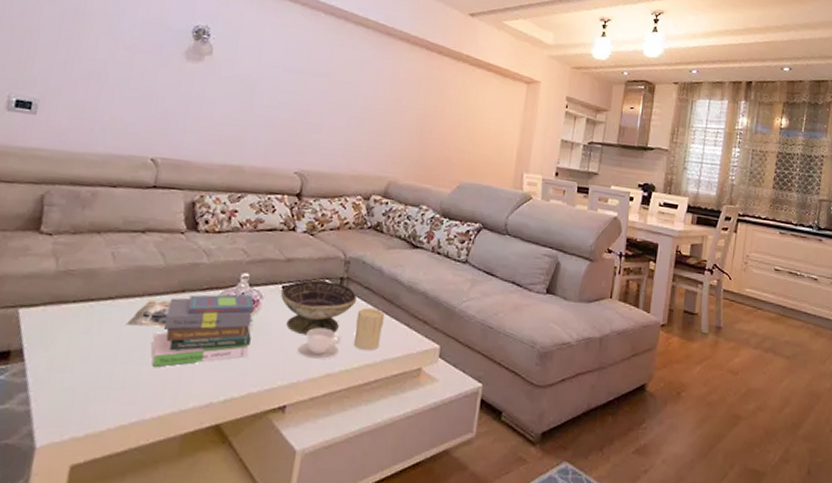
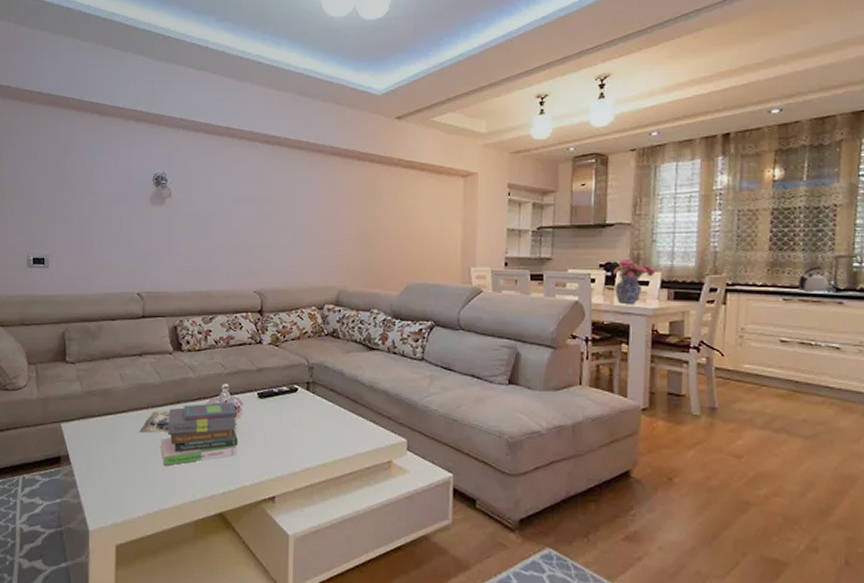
decorative bowl: present [281,280,358,336] -> none [258,386,324,435]
teacup: present [298,327,342,360] -> none [278,427,315,456]
candle: present [353,308,385,351] -> none [326,408,352,447]
flower arrangement: none [649,181,684,225] -> present [613,258,656,304]
kettle: none [791,207,815,230] -> present [797,267,830,293]

